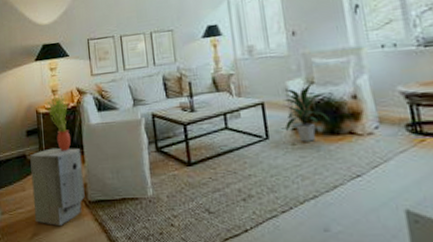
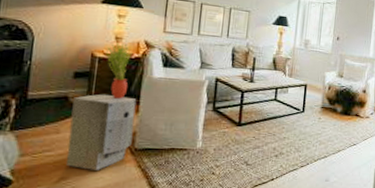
indoor plant: present [282,83,330,142] -> none [317,77,348,118]

